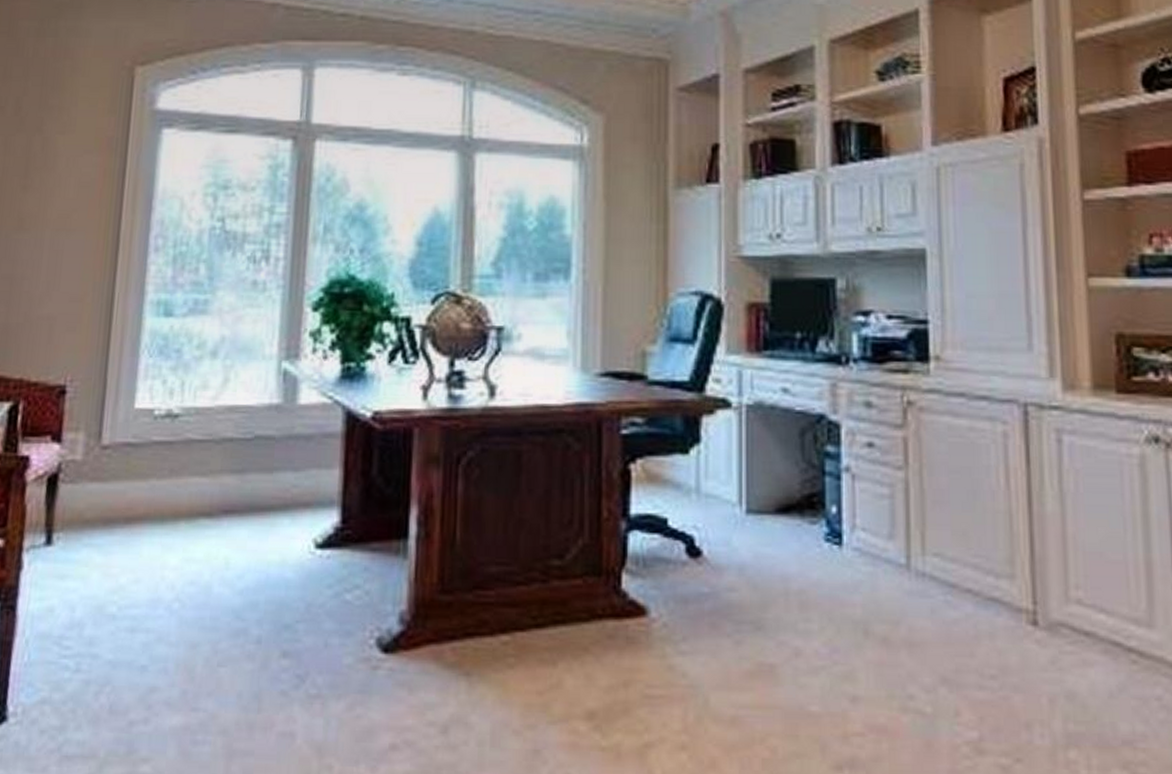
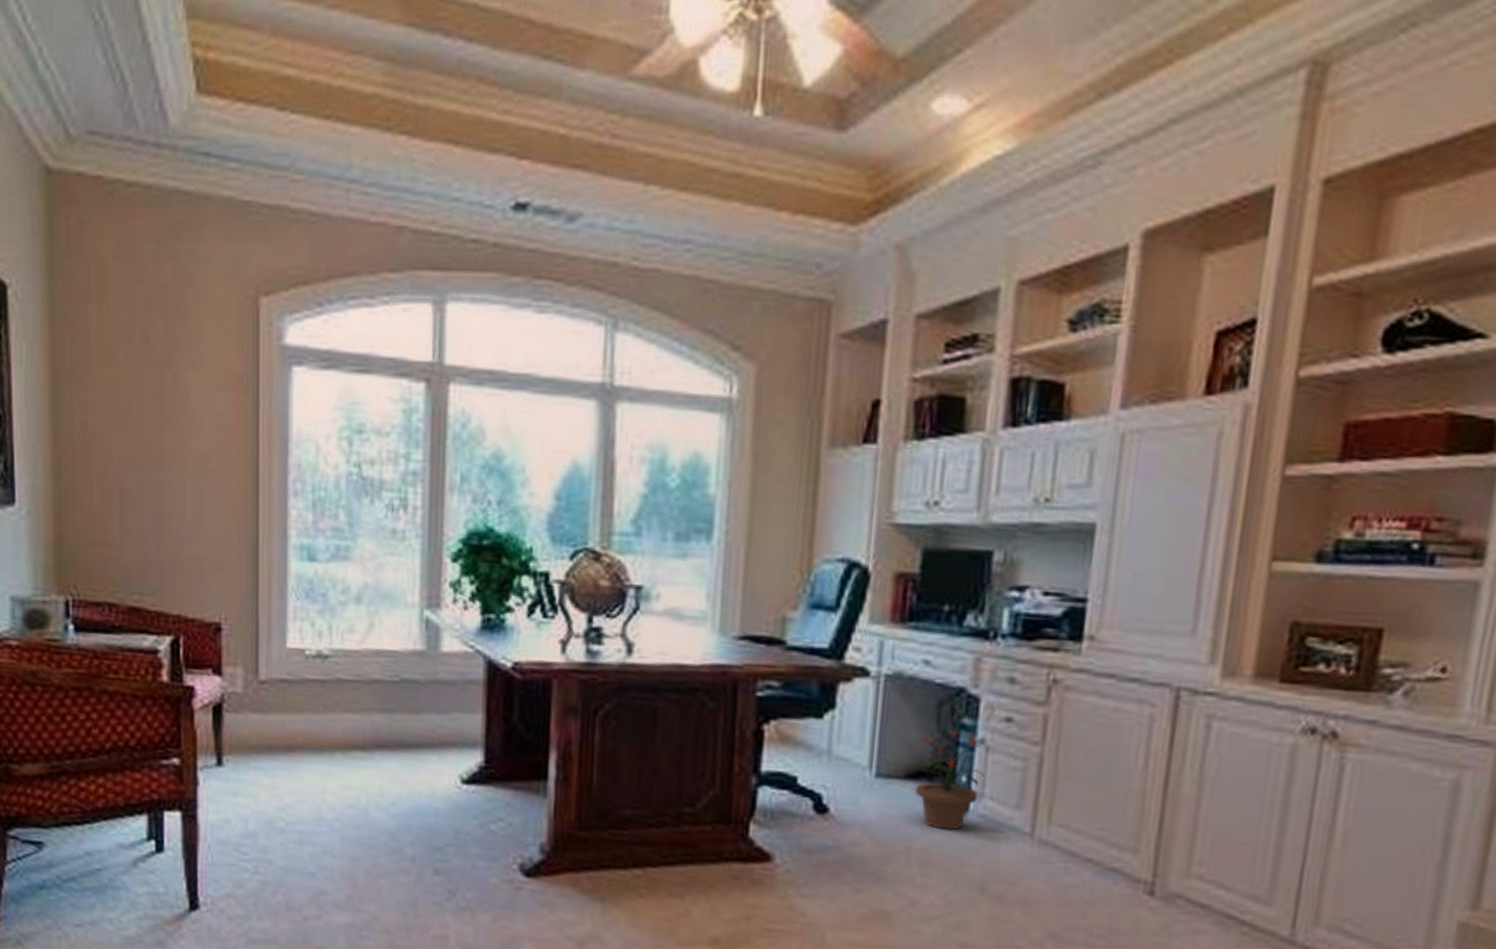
potted plant: none [781,457,854,567] -> present [911,728,984,830]

